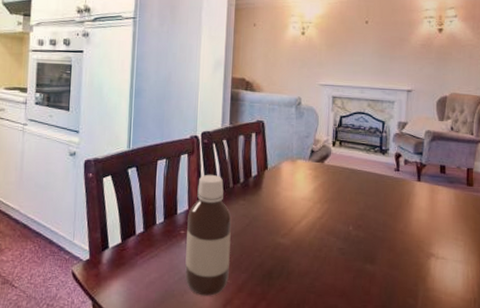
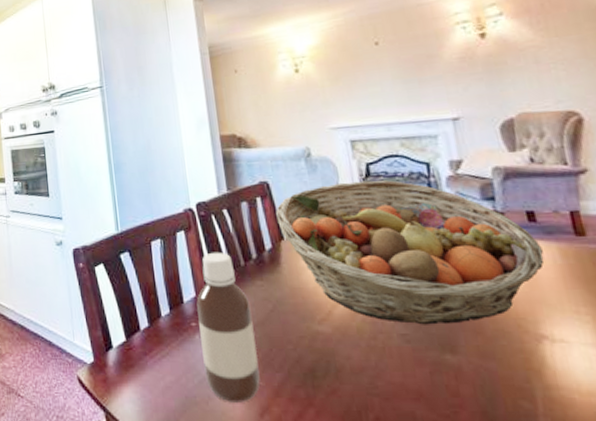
fruit basket: none [265,129,445,243] -> present [276,180,545,325]

